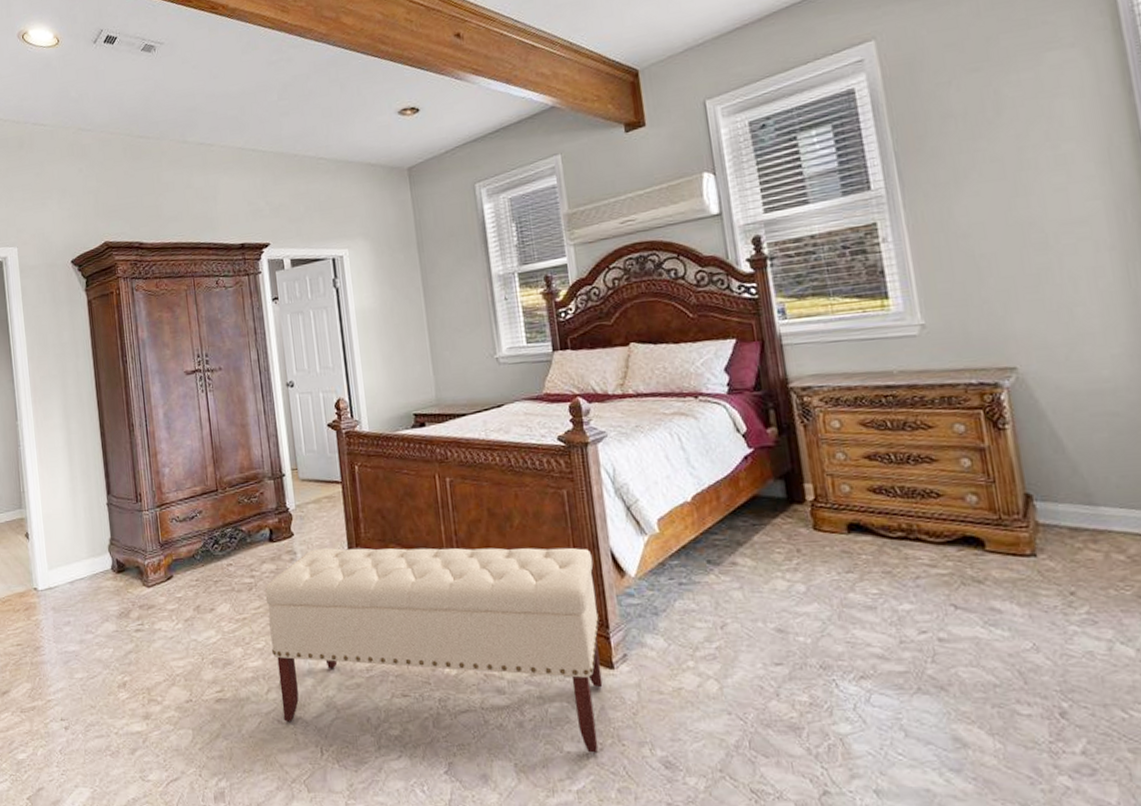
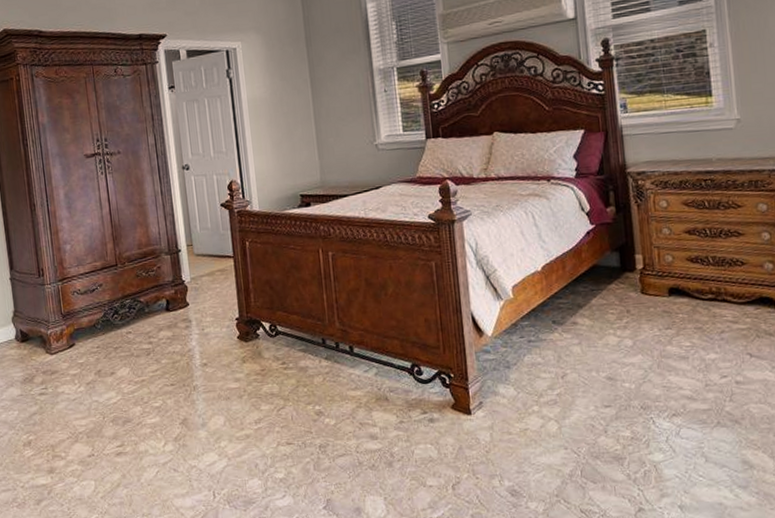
bench: present [264,547,603,753] -> none [162,312,461,486]

